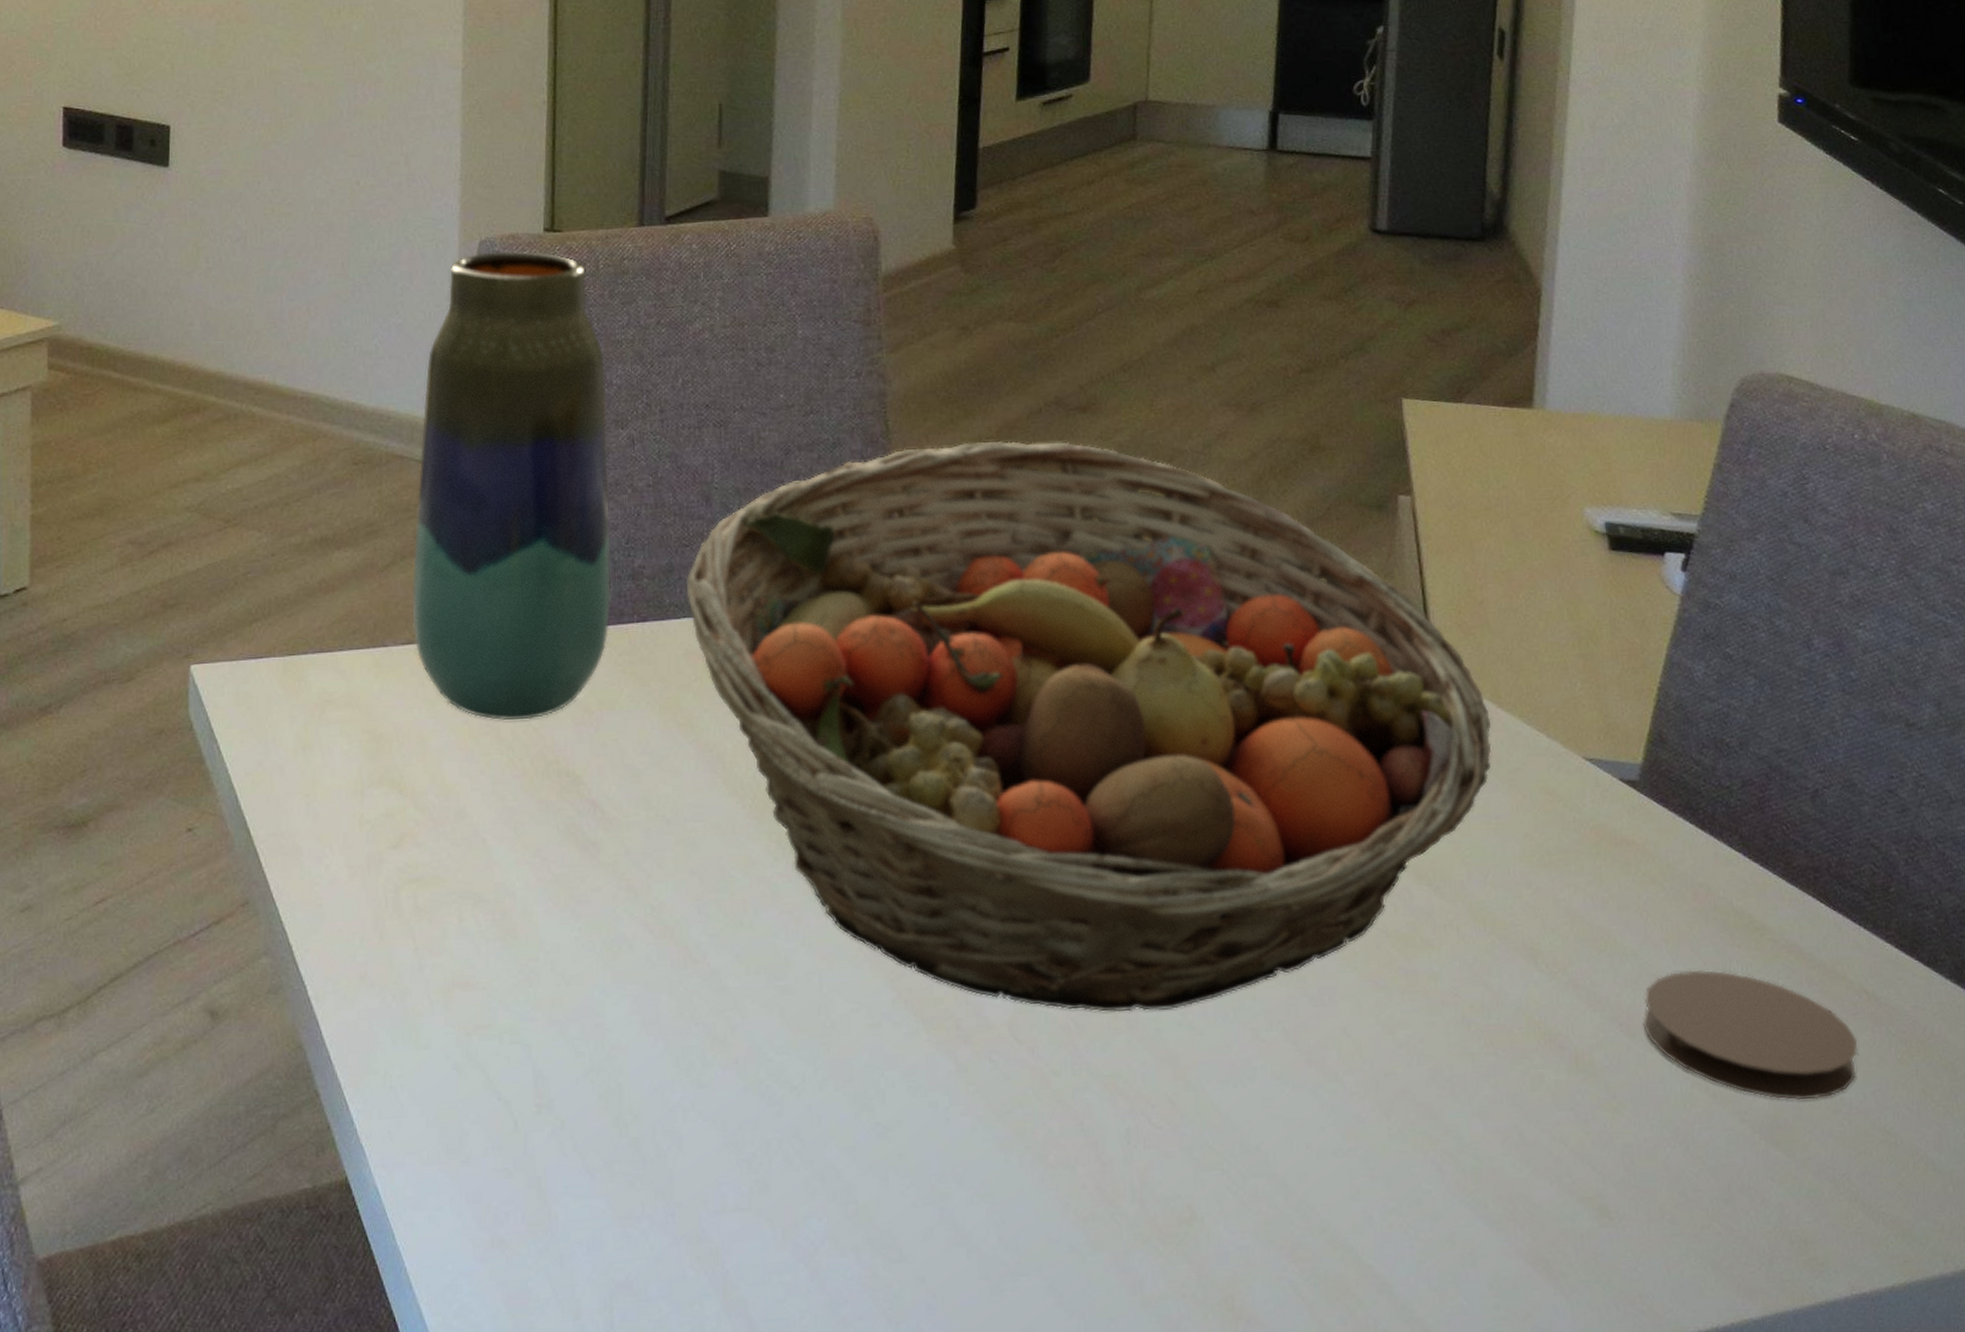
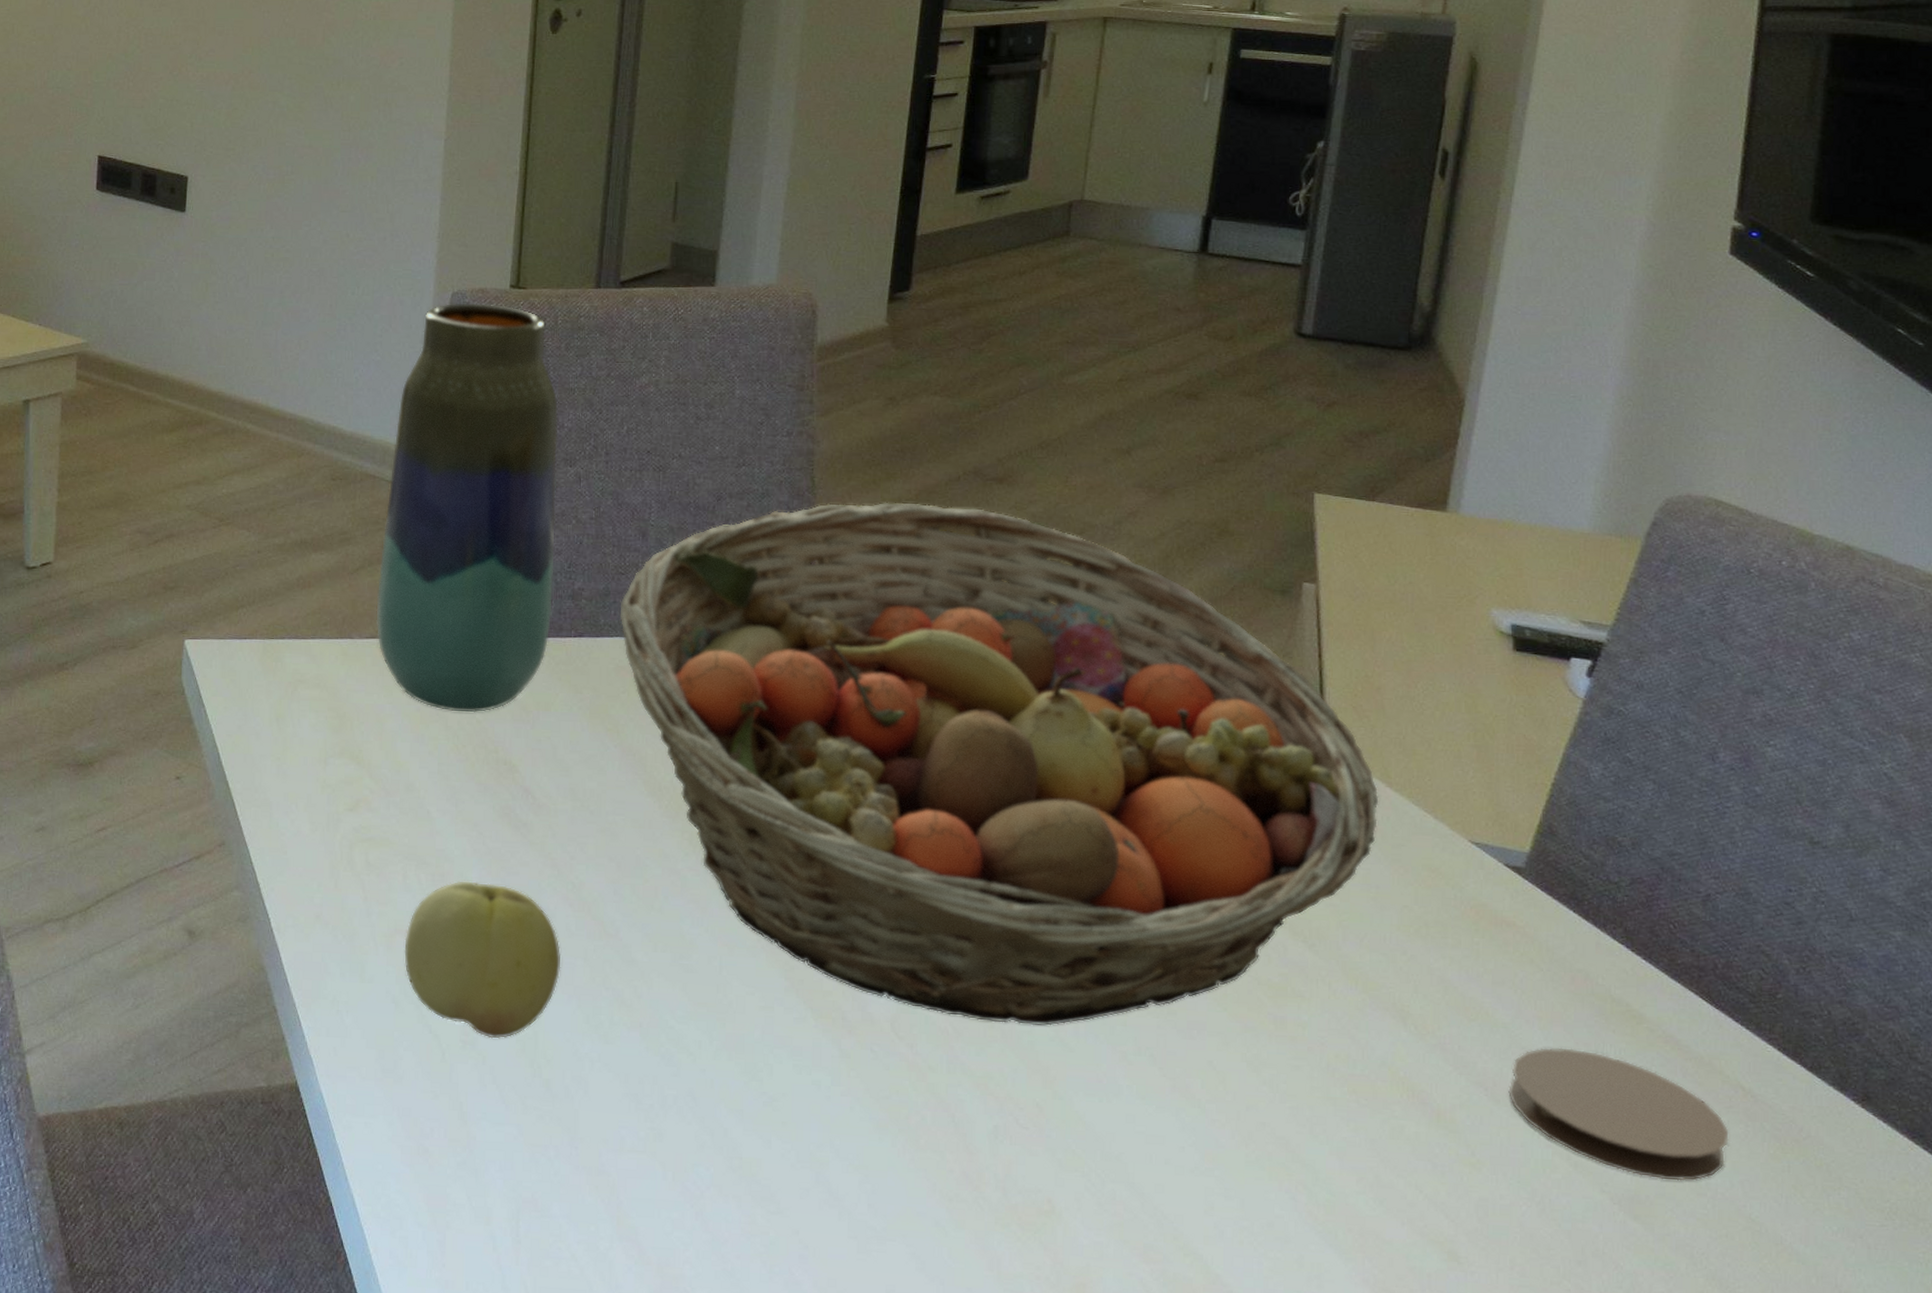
apple: none [464,916,644,1098] -> present [404,881,561,1039]

